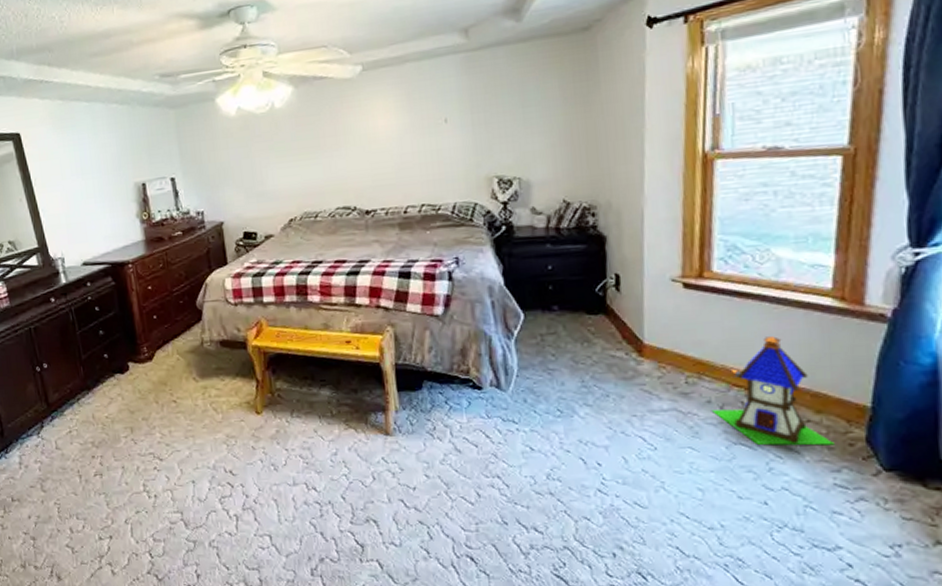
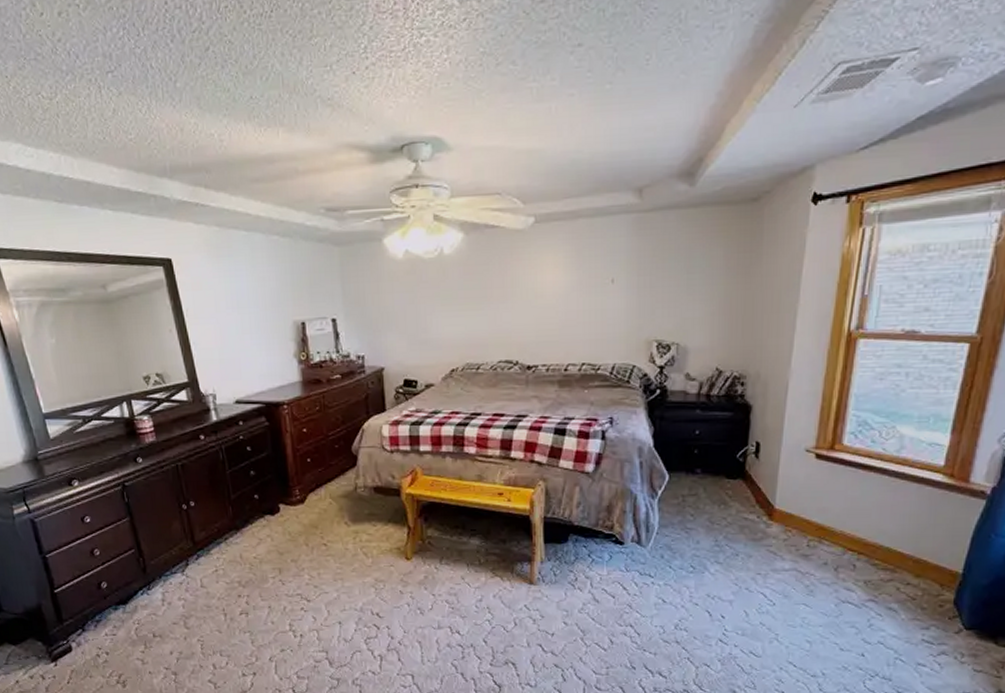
toy house: present [711,336,834,446] -> none [826,507,927,606]

